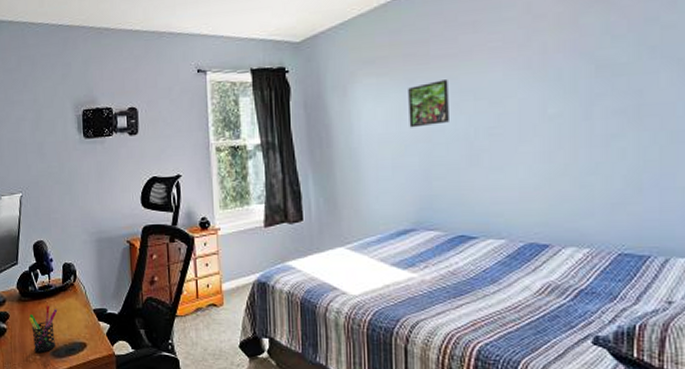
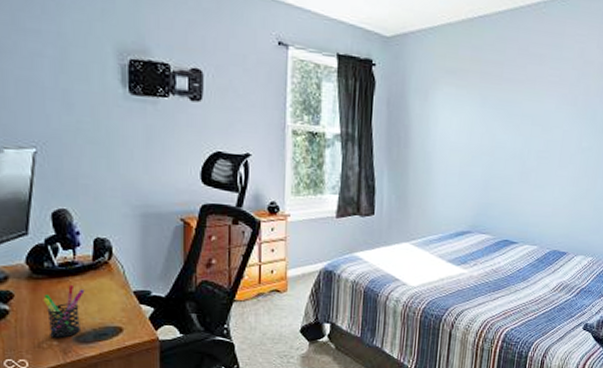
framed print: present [408,80,449,128] -> none [477,102,514,142]

